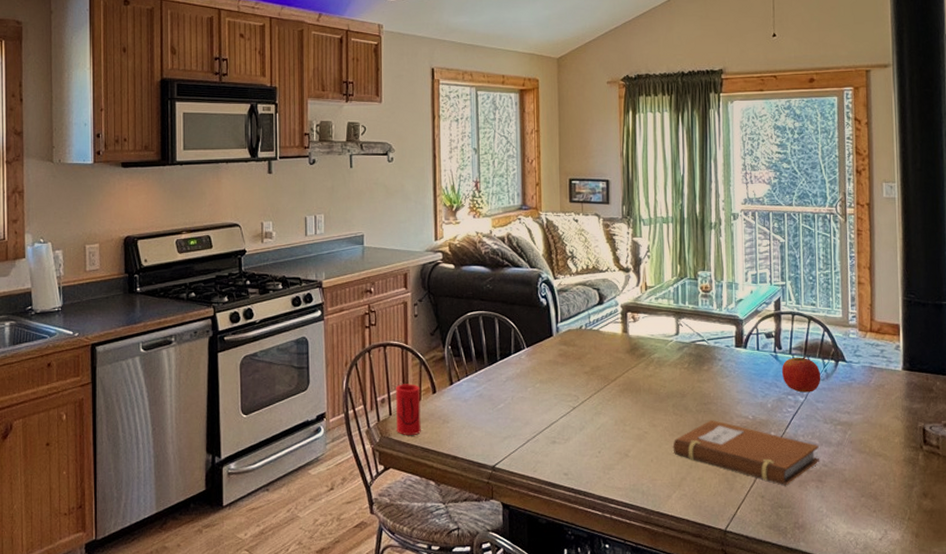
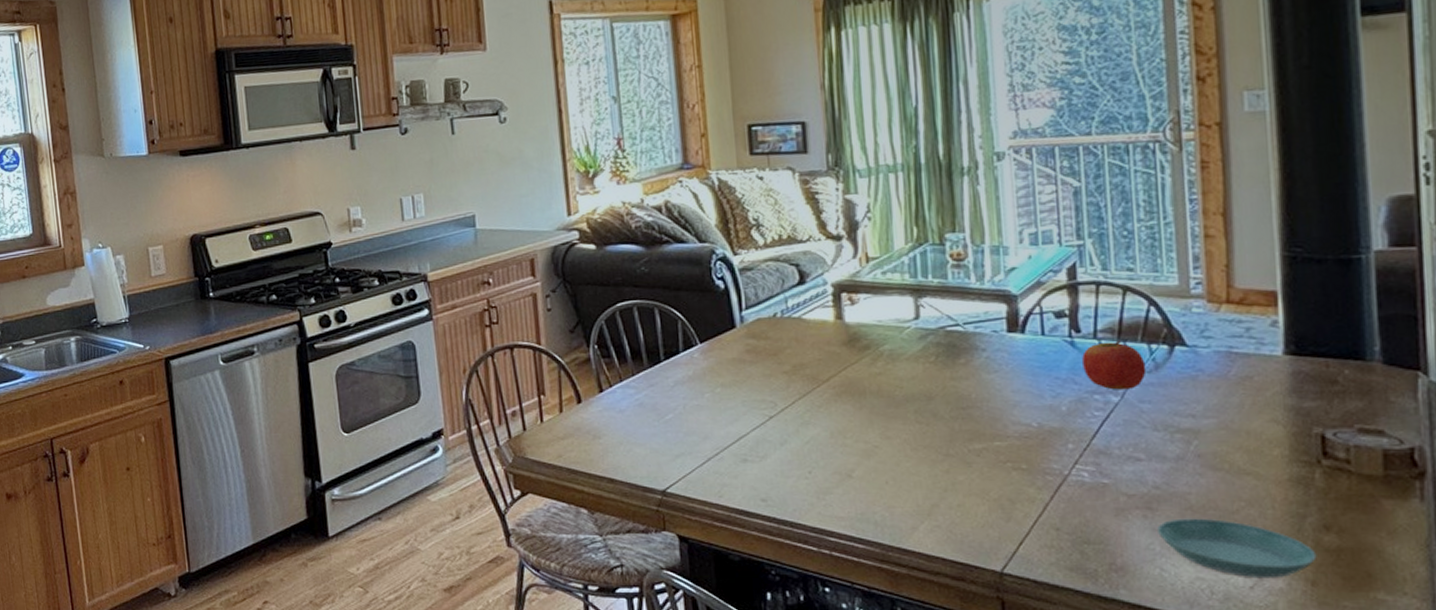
cup: present [396,384,421,435] -> none [529,392,565,454]
notebook: present [672,420,819,485] -> none [916,429,1147,514]
saucer: none [825,488,919,533] -> present [1157,518,1317,579]

